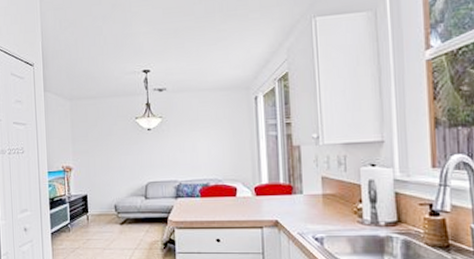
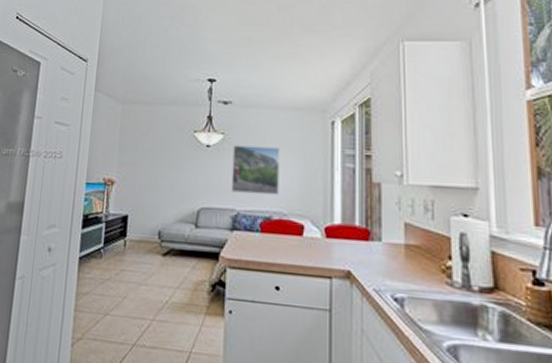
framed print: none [171,124,214,167] -> present [231,145,280,195]

